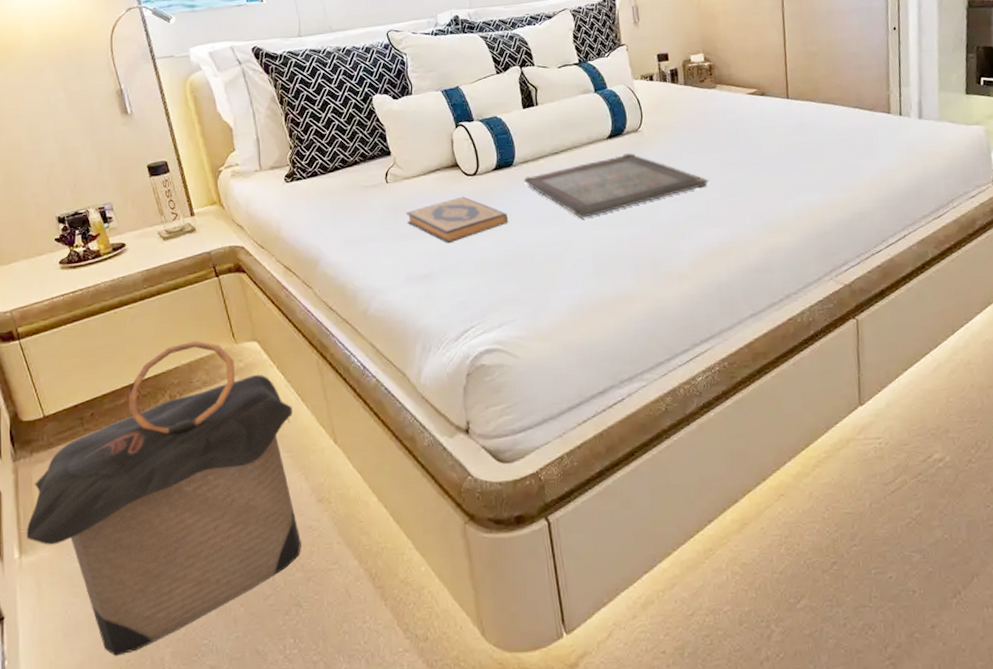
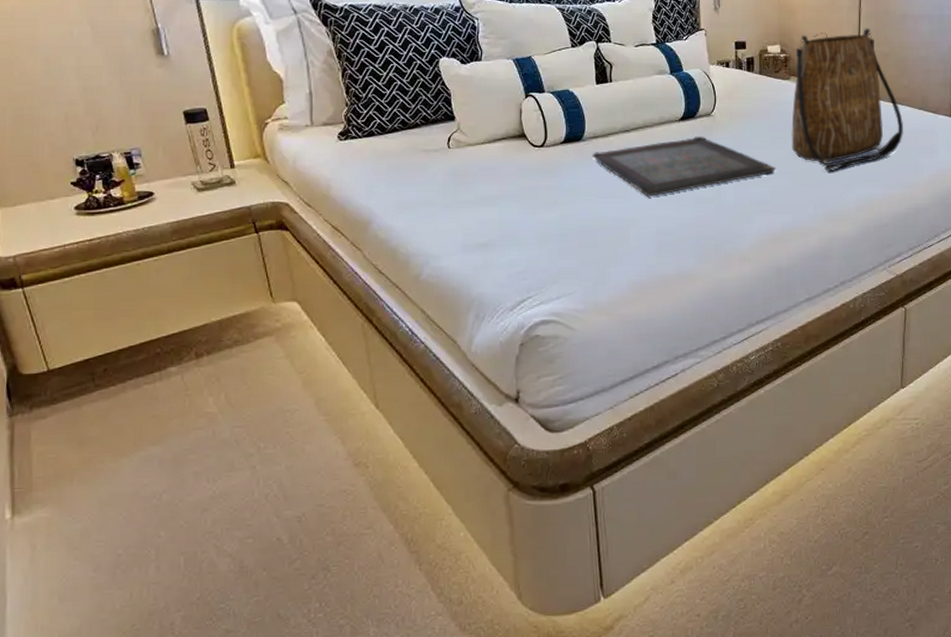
laundry hamper: present [26,340,301,656] -> none [20,297,333,620]
hardback book: present [406,196,508,244] -> none [467,167,573,214]
tote bag: none [719,28,840,180] -> present [791,28,904,171]

